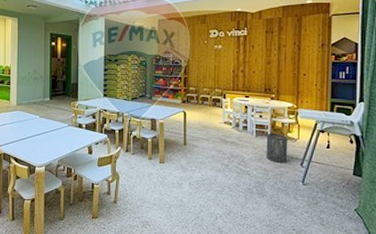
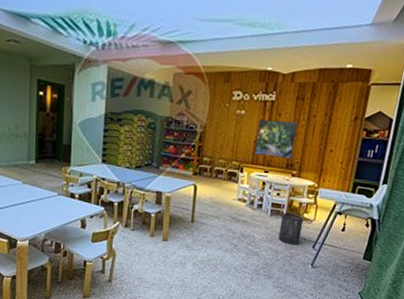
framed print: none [234,52,270,85] -> present [254,119,298,160]

